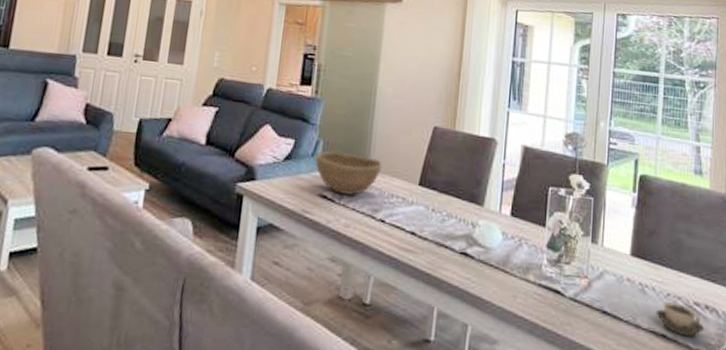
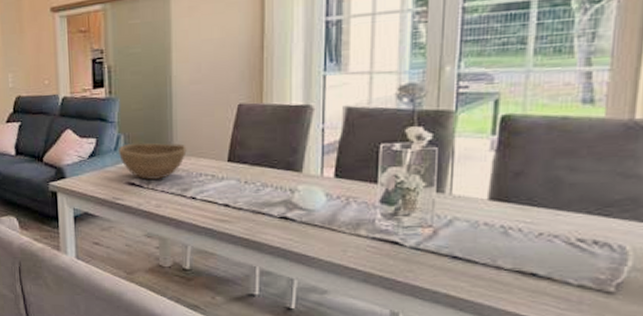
cup: present [656,302,705,337] -> none [523,241,592,274]

